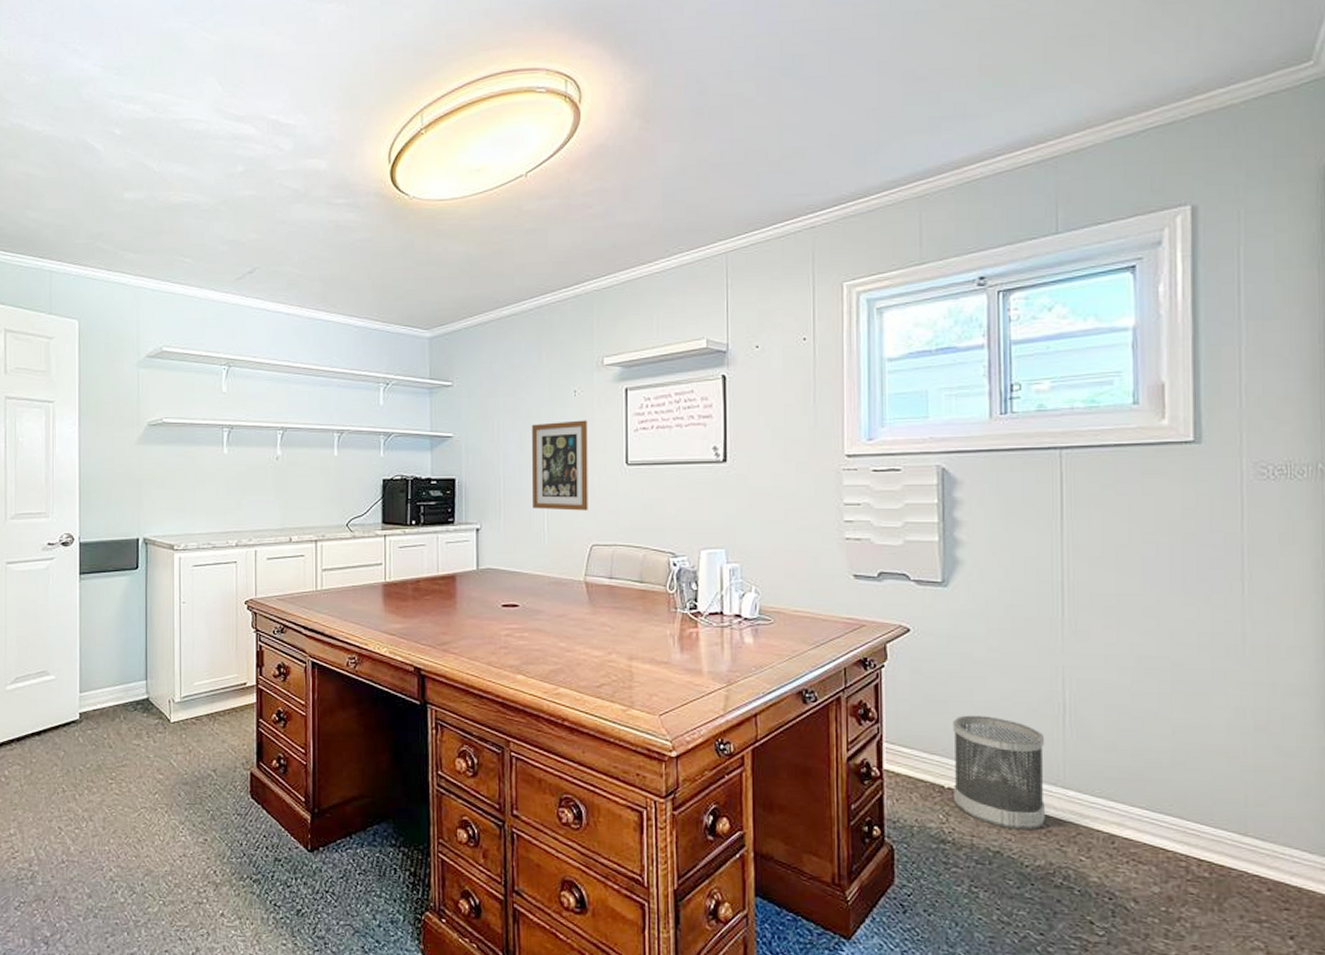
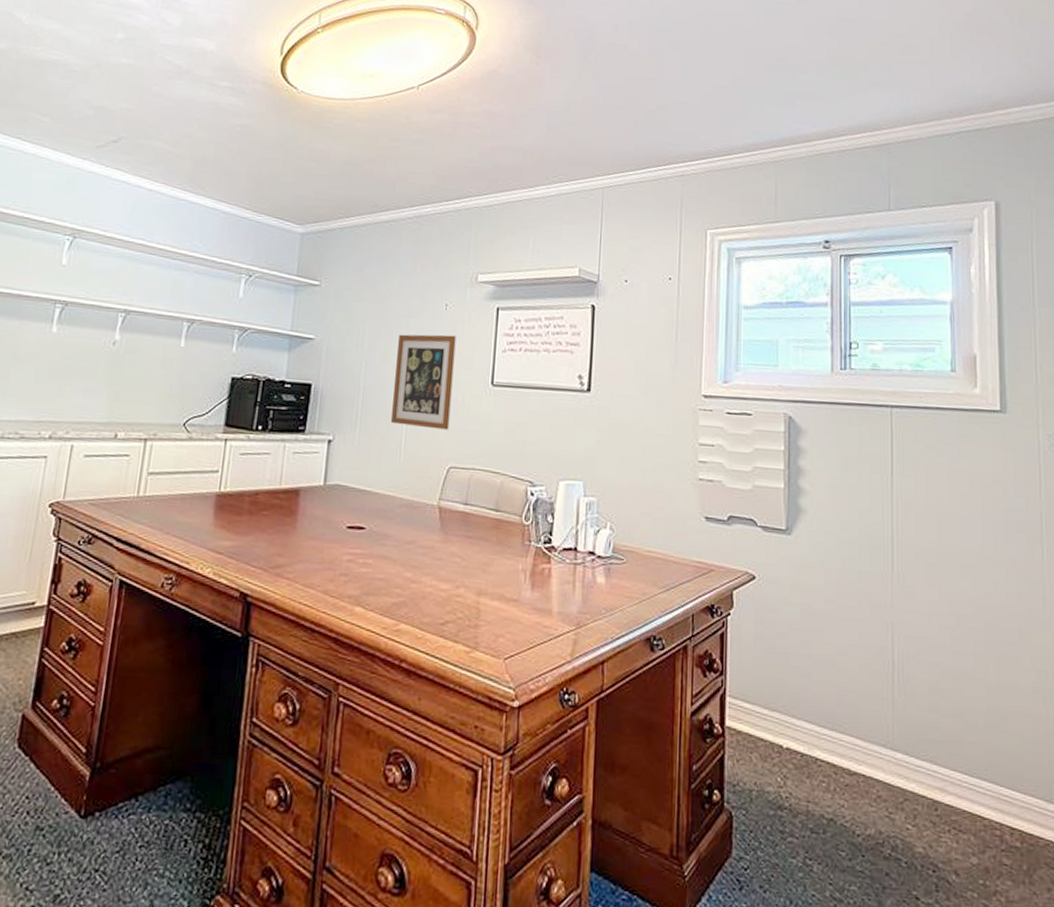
wastebasket: present [953,715,1045,831] -> none [792,669,875,796]

